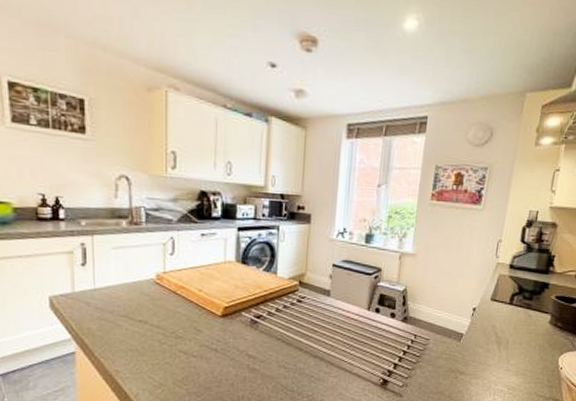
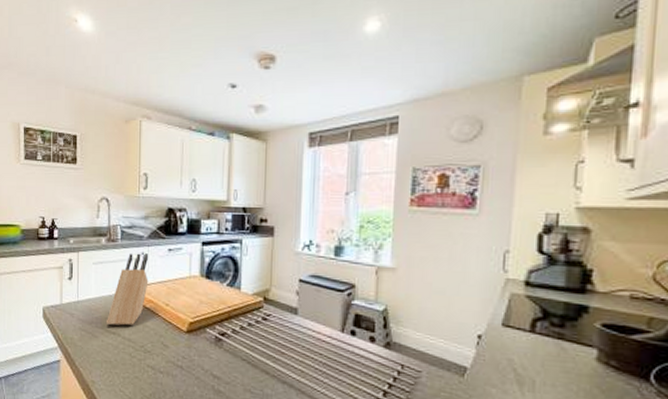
knife block: none [130,237,179,314] -> present [105,253,149,326]

